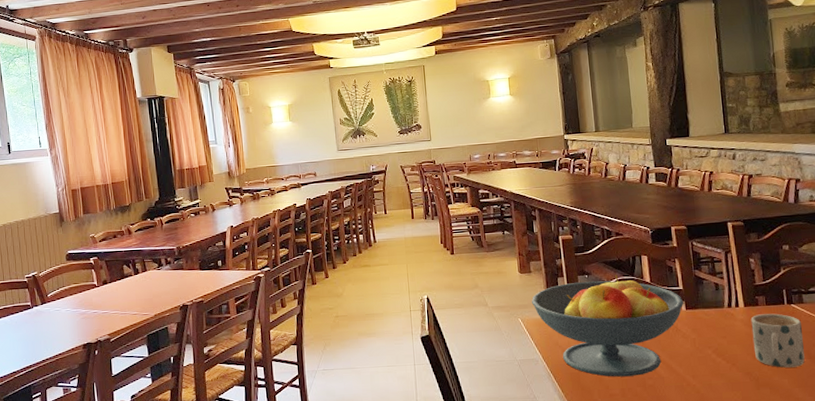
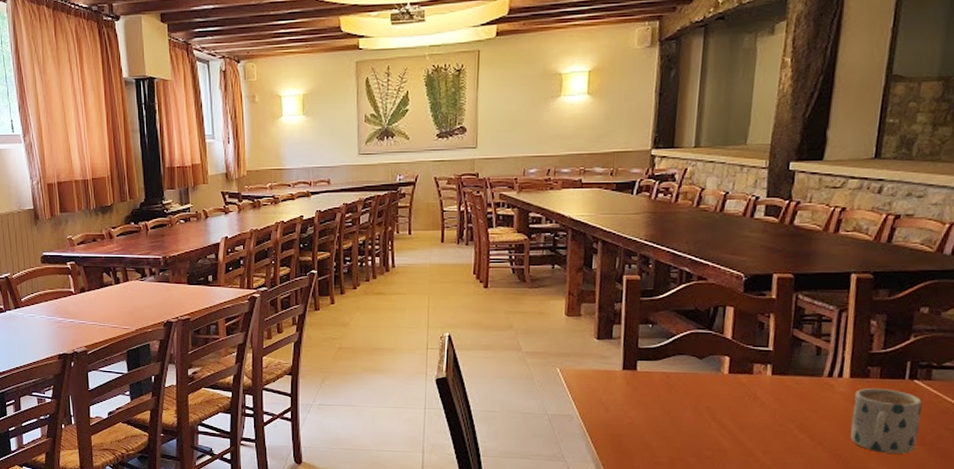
fruit bowl: present [531,275,684,377] -> none [575,327,771,445]

